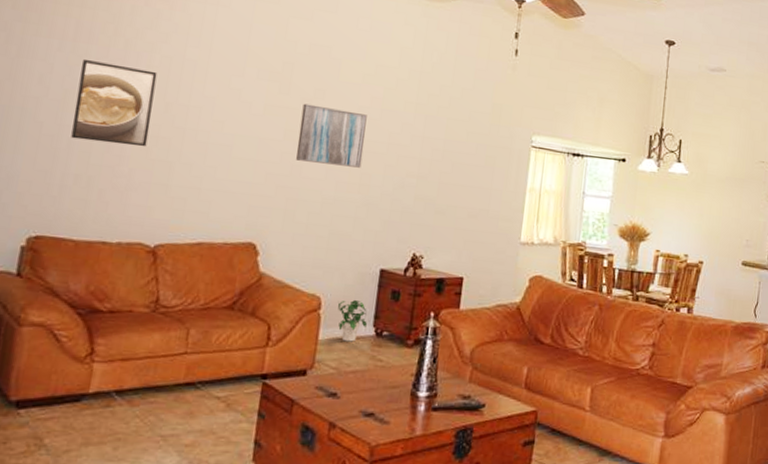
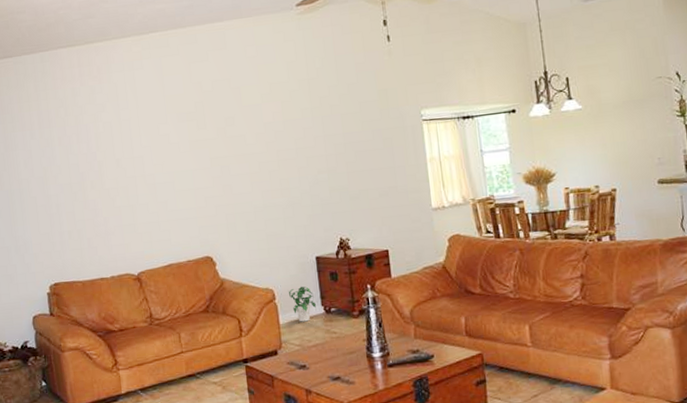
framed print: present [71,60,157,147] -> none [50,136,112,204]
wall art: present [296,103,367,168] -> none [219,129,279,181]

